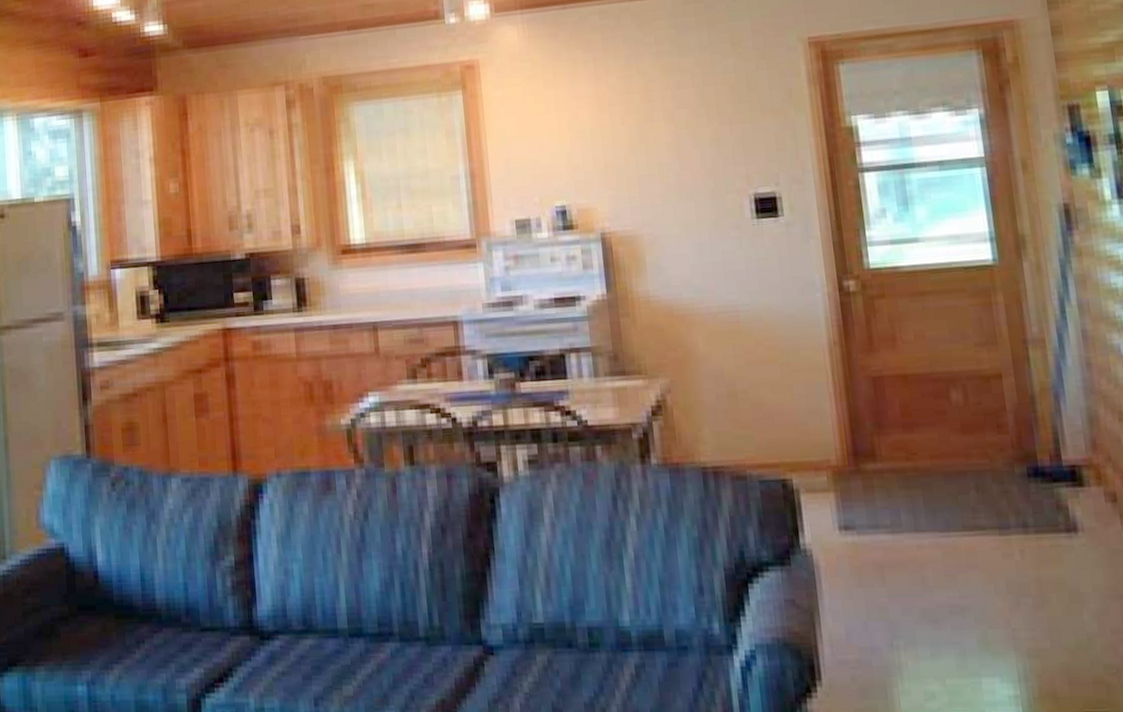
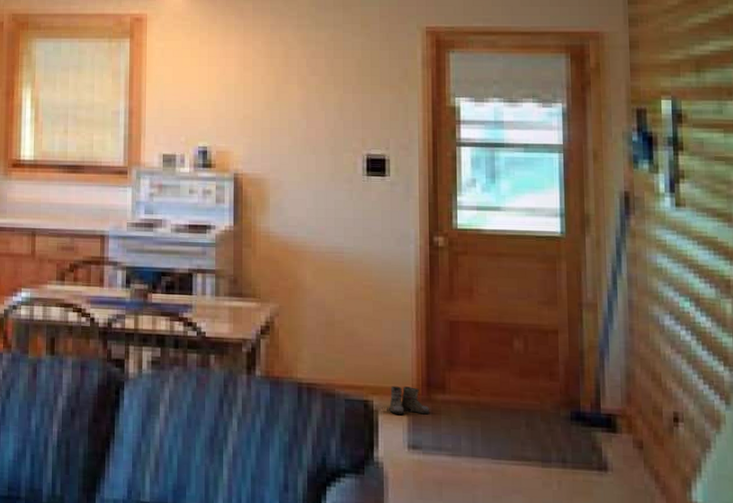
boots: none [809,458,861,492] -> present [387,386,430,415]

